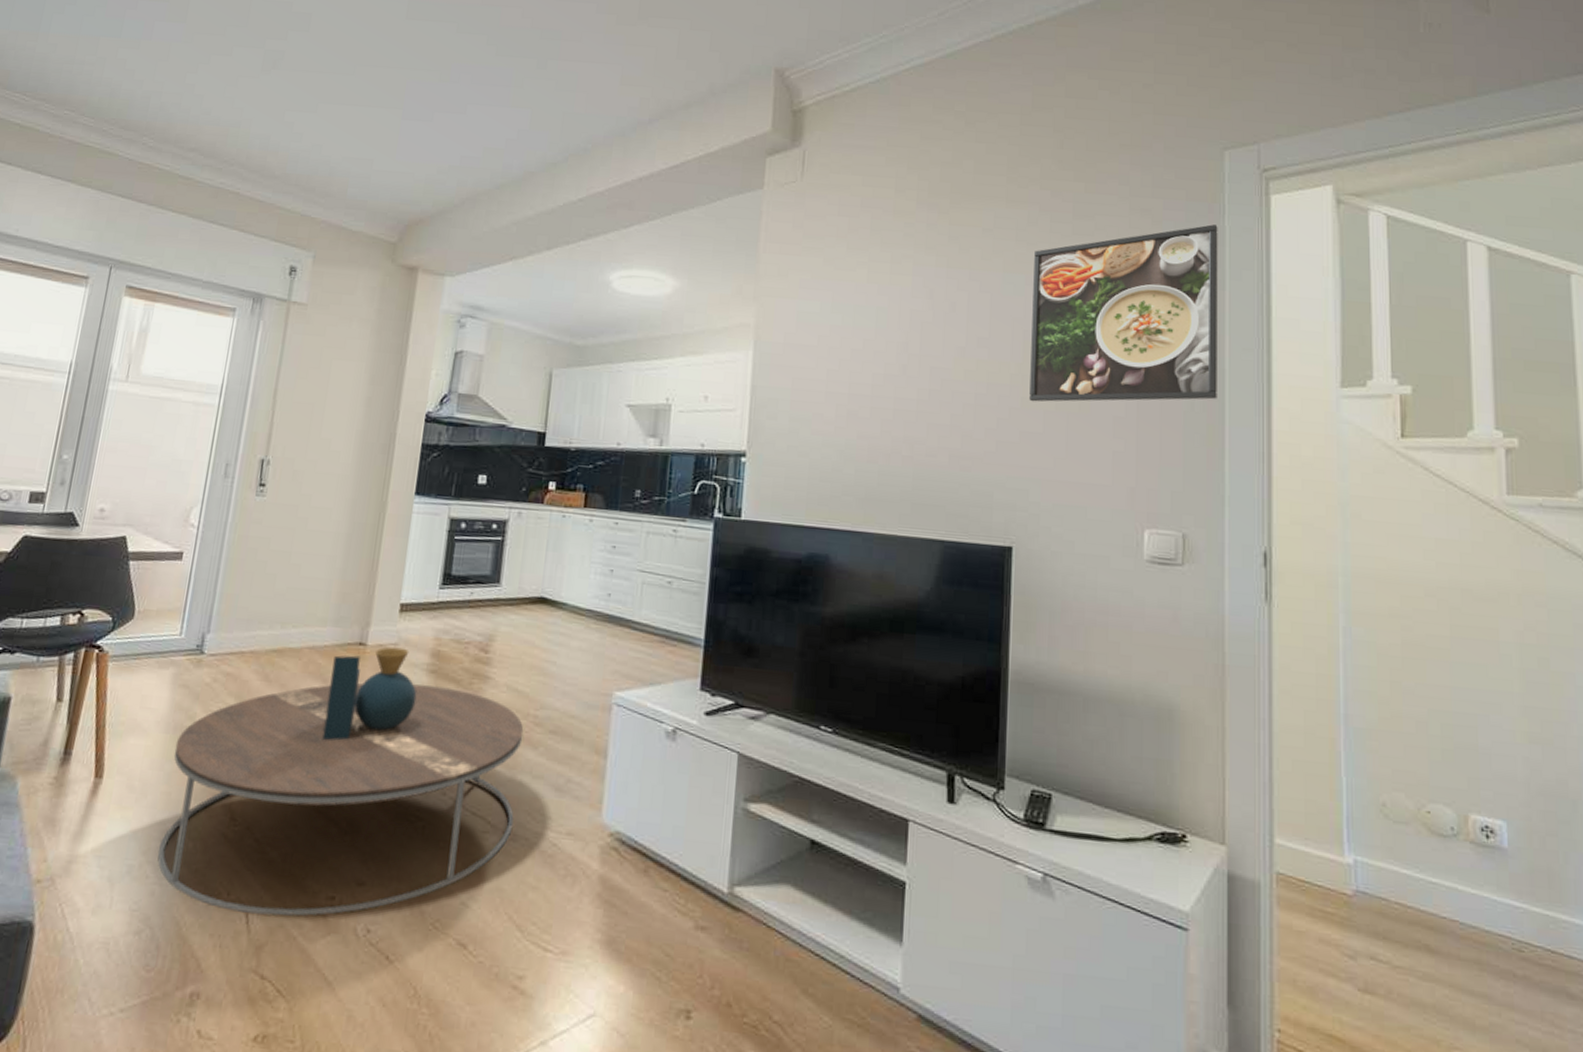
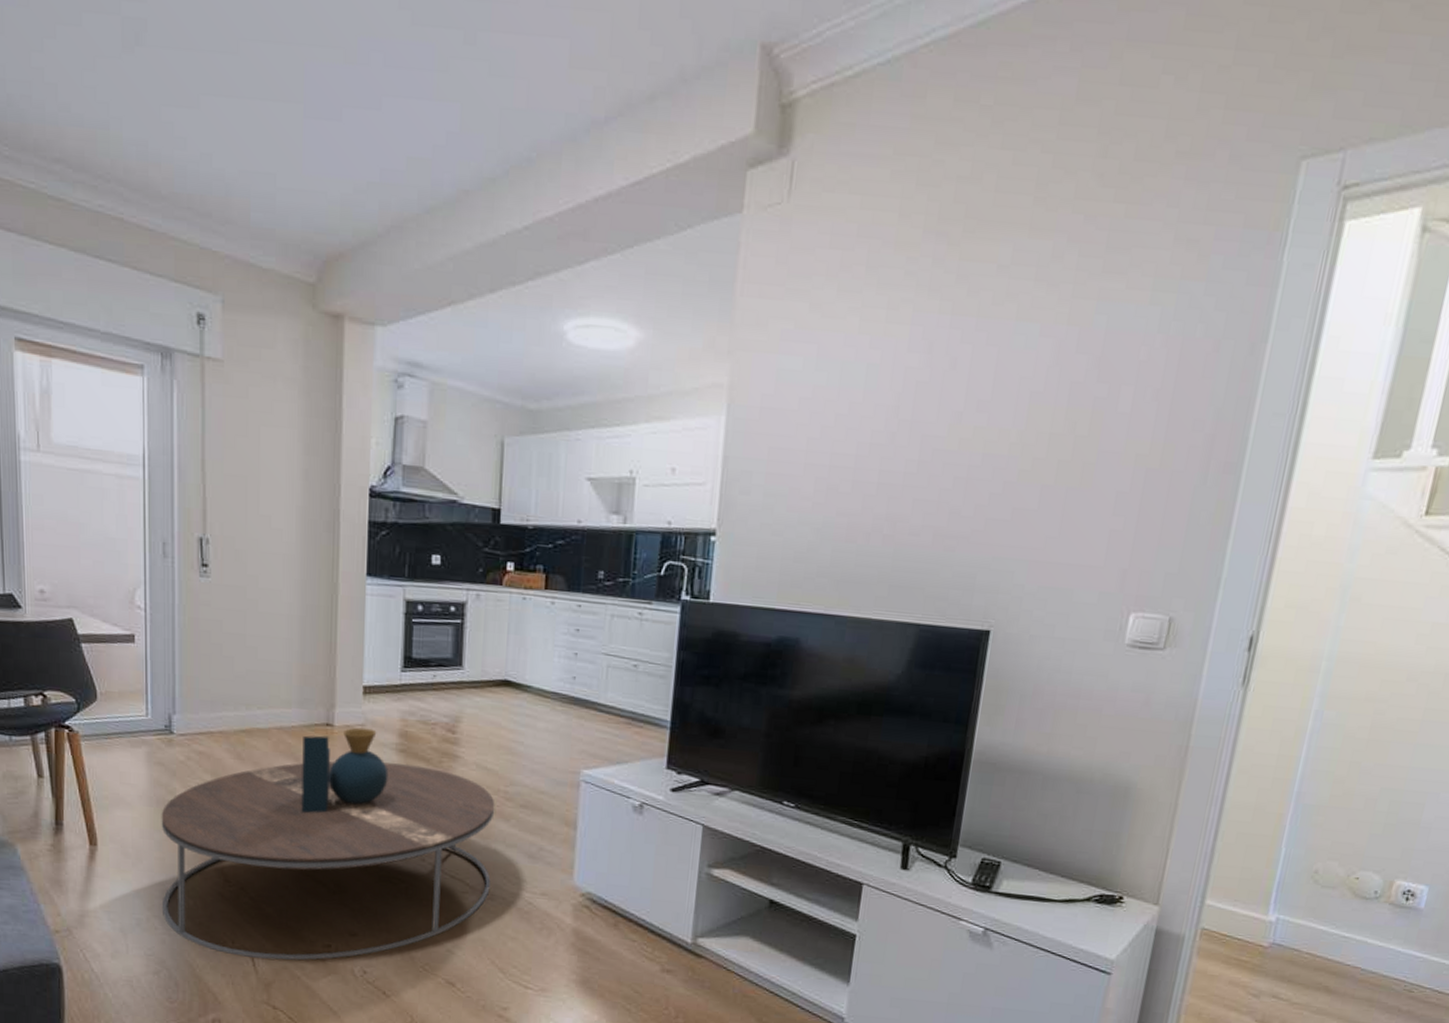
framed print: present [1029,224,1218,402] -> none [1027,259,1275,475]

